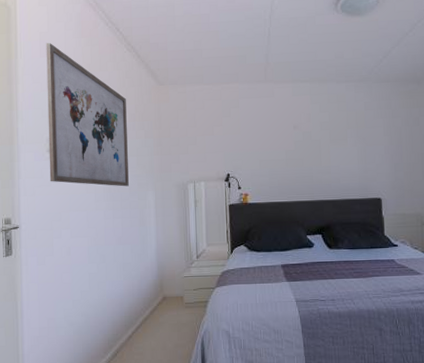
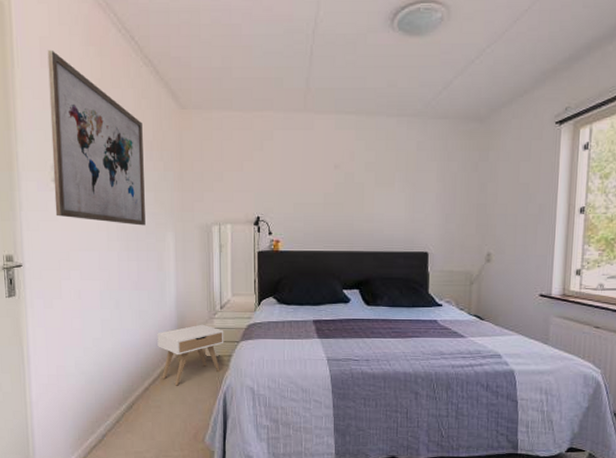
nightstand: none [140,273,201,333] -> present [157,324,224,386]

